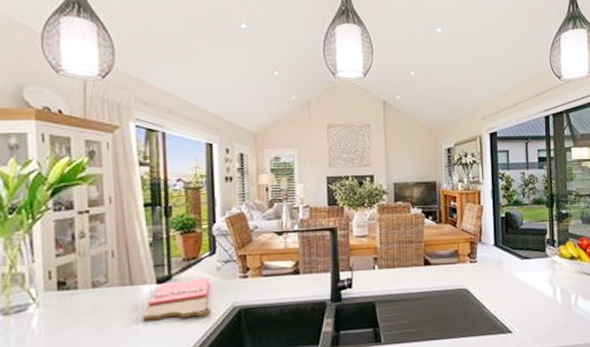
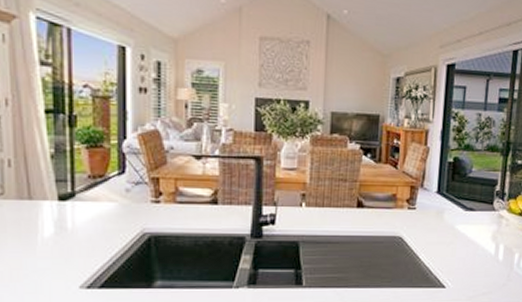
cutting board: present [143,278,212,321] -> none [43,198,119,240]

